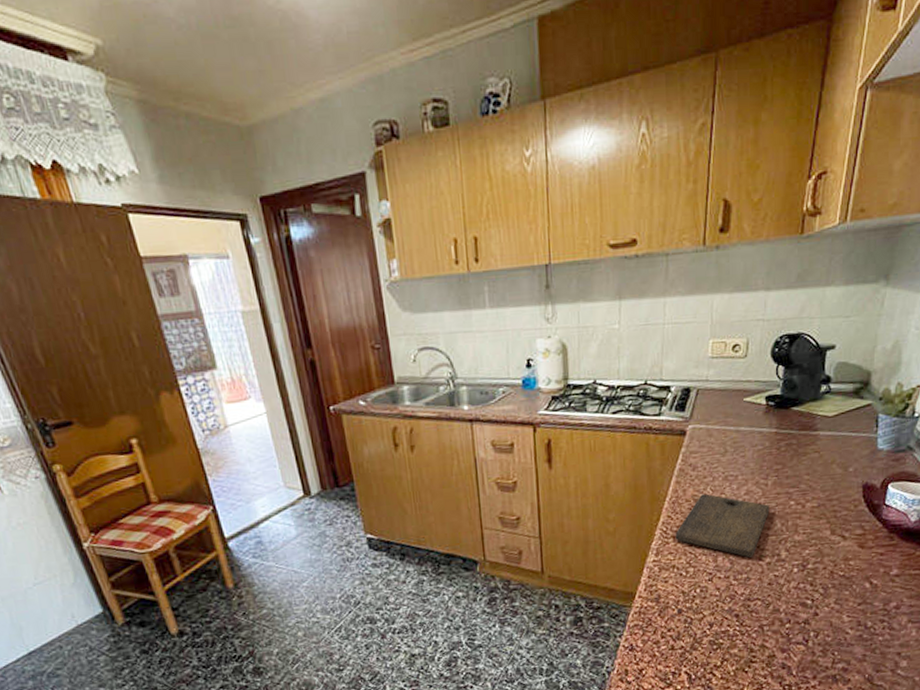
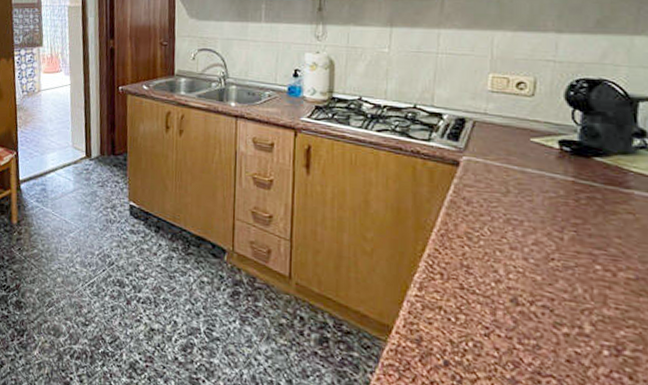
cutting board: present [675,493,770,558] -> none [443,233,567,322]

